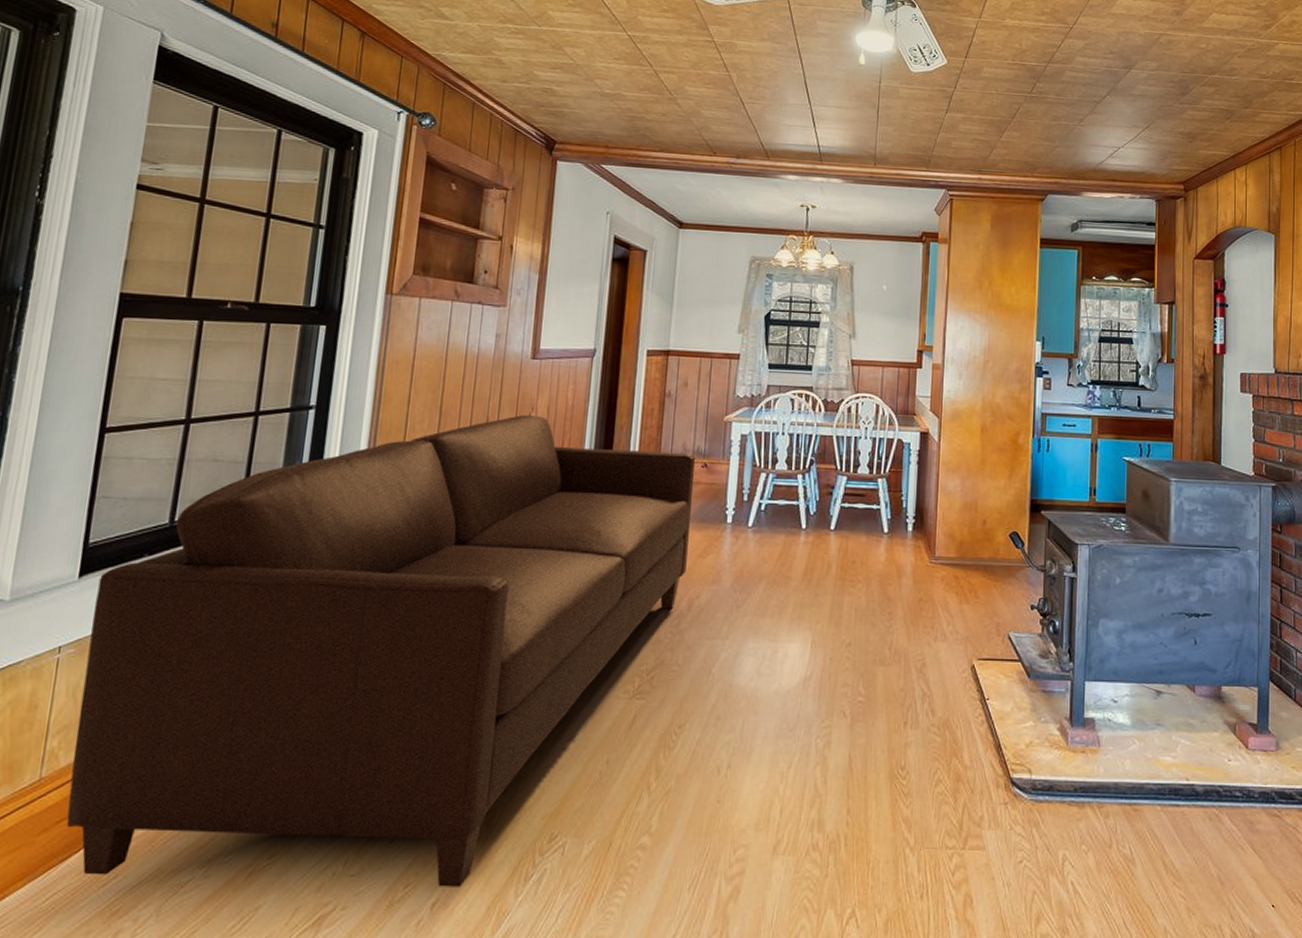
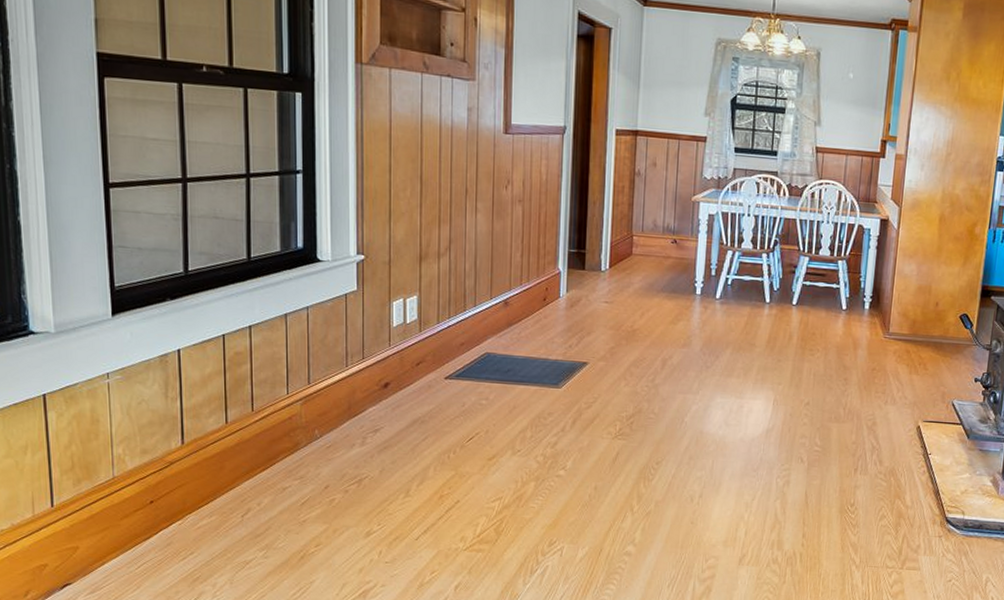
sofa: present [66,415,696,887] -> none [130,187,666,575]

